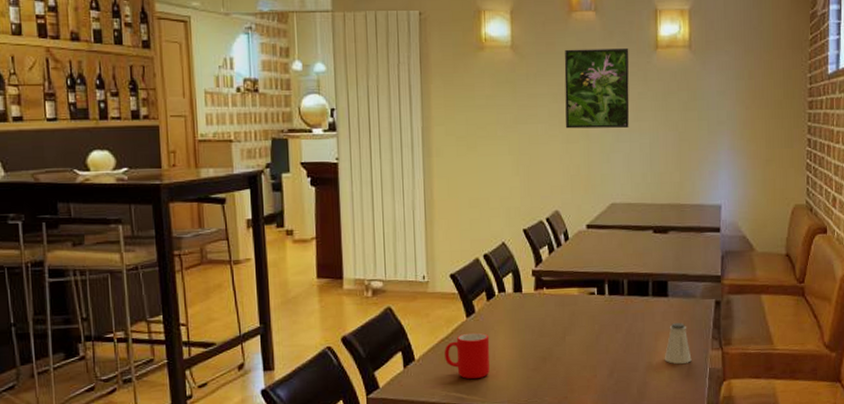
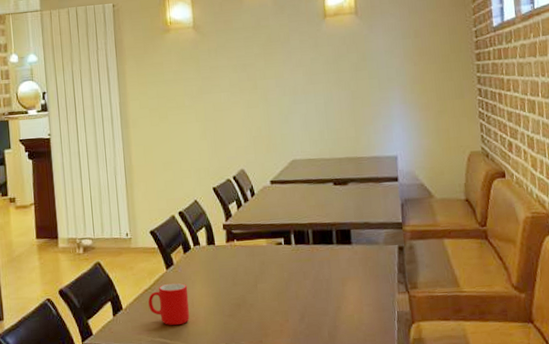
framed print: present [564,49,630,129] -> none [241,20,304,95]
saltshaker: present [664,323,692,365] -> none [352,268,379,308]

